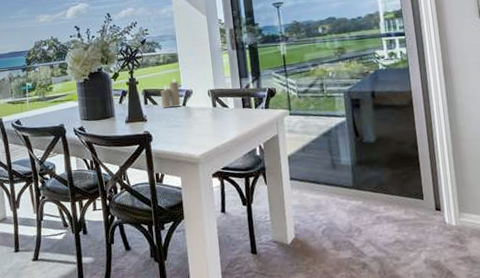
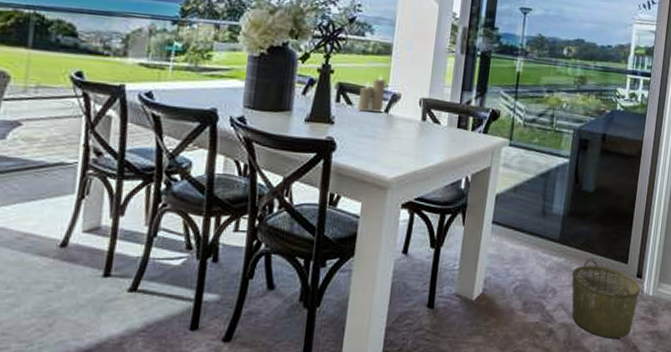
basket: none [371,198,443,267] -> present [571,258,641,338]

